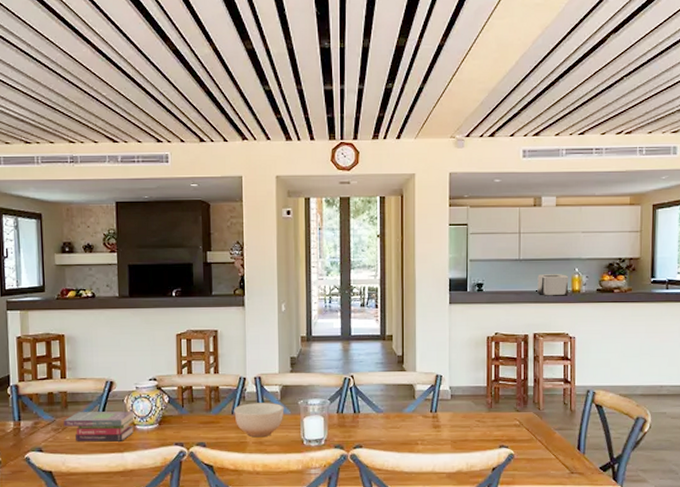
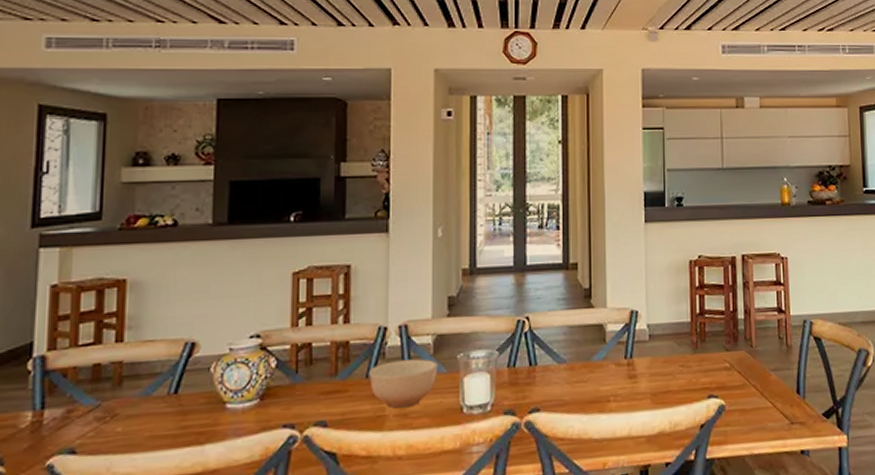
books: present [63,411,134,442] -> none [112,383,225,434]
toaster: present [537,274,569,296] -> none [743,184,778,211]

